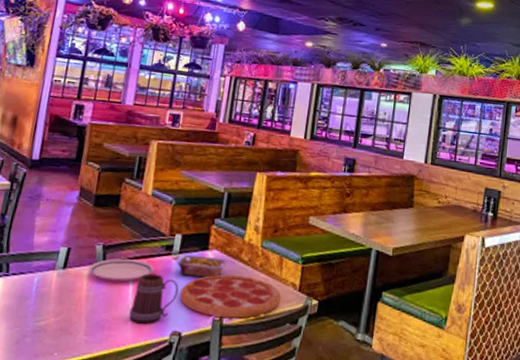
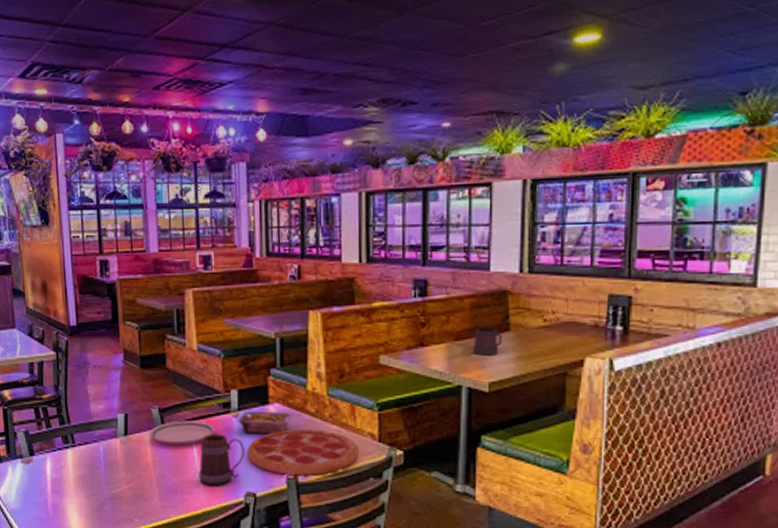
beer mug: none [383,202,407,226] -> present [472,327,502,356]

